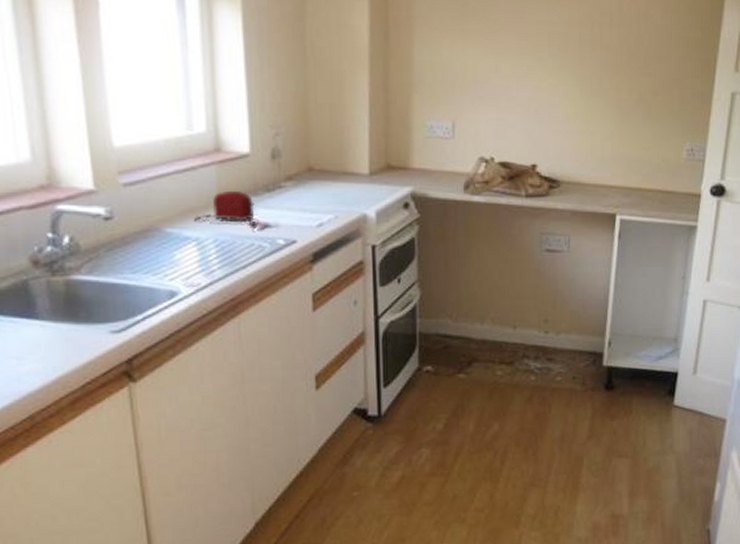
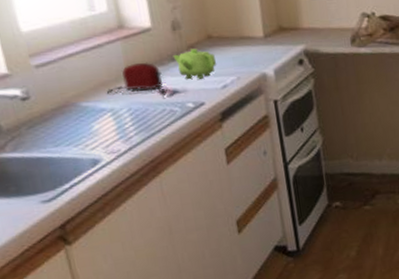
teapot: none [268,180,315,214] -> present [173,48,217,79]

